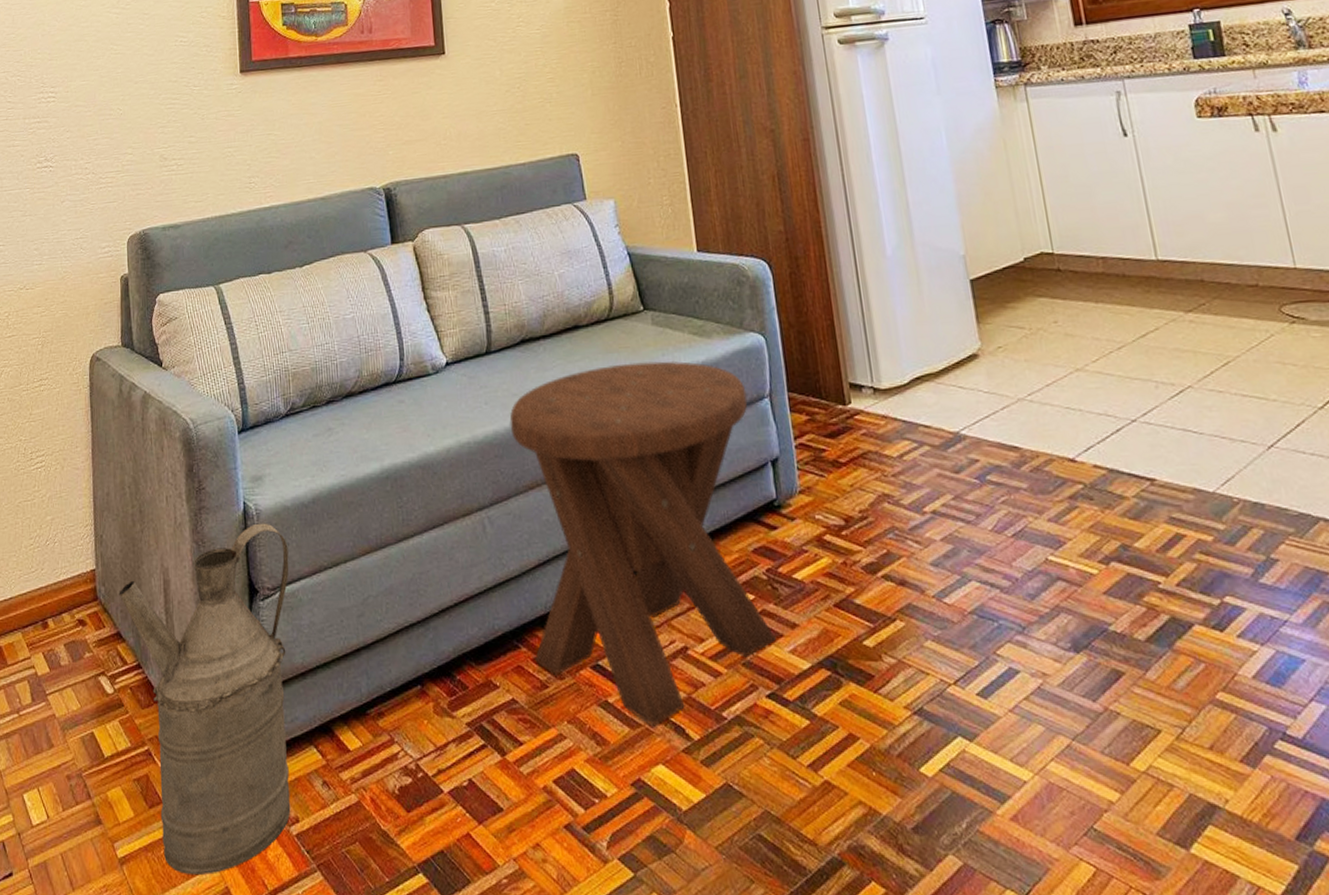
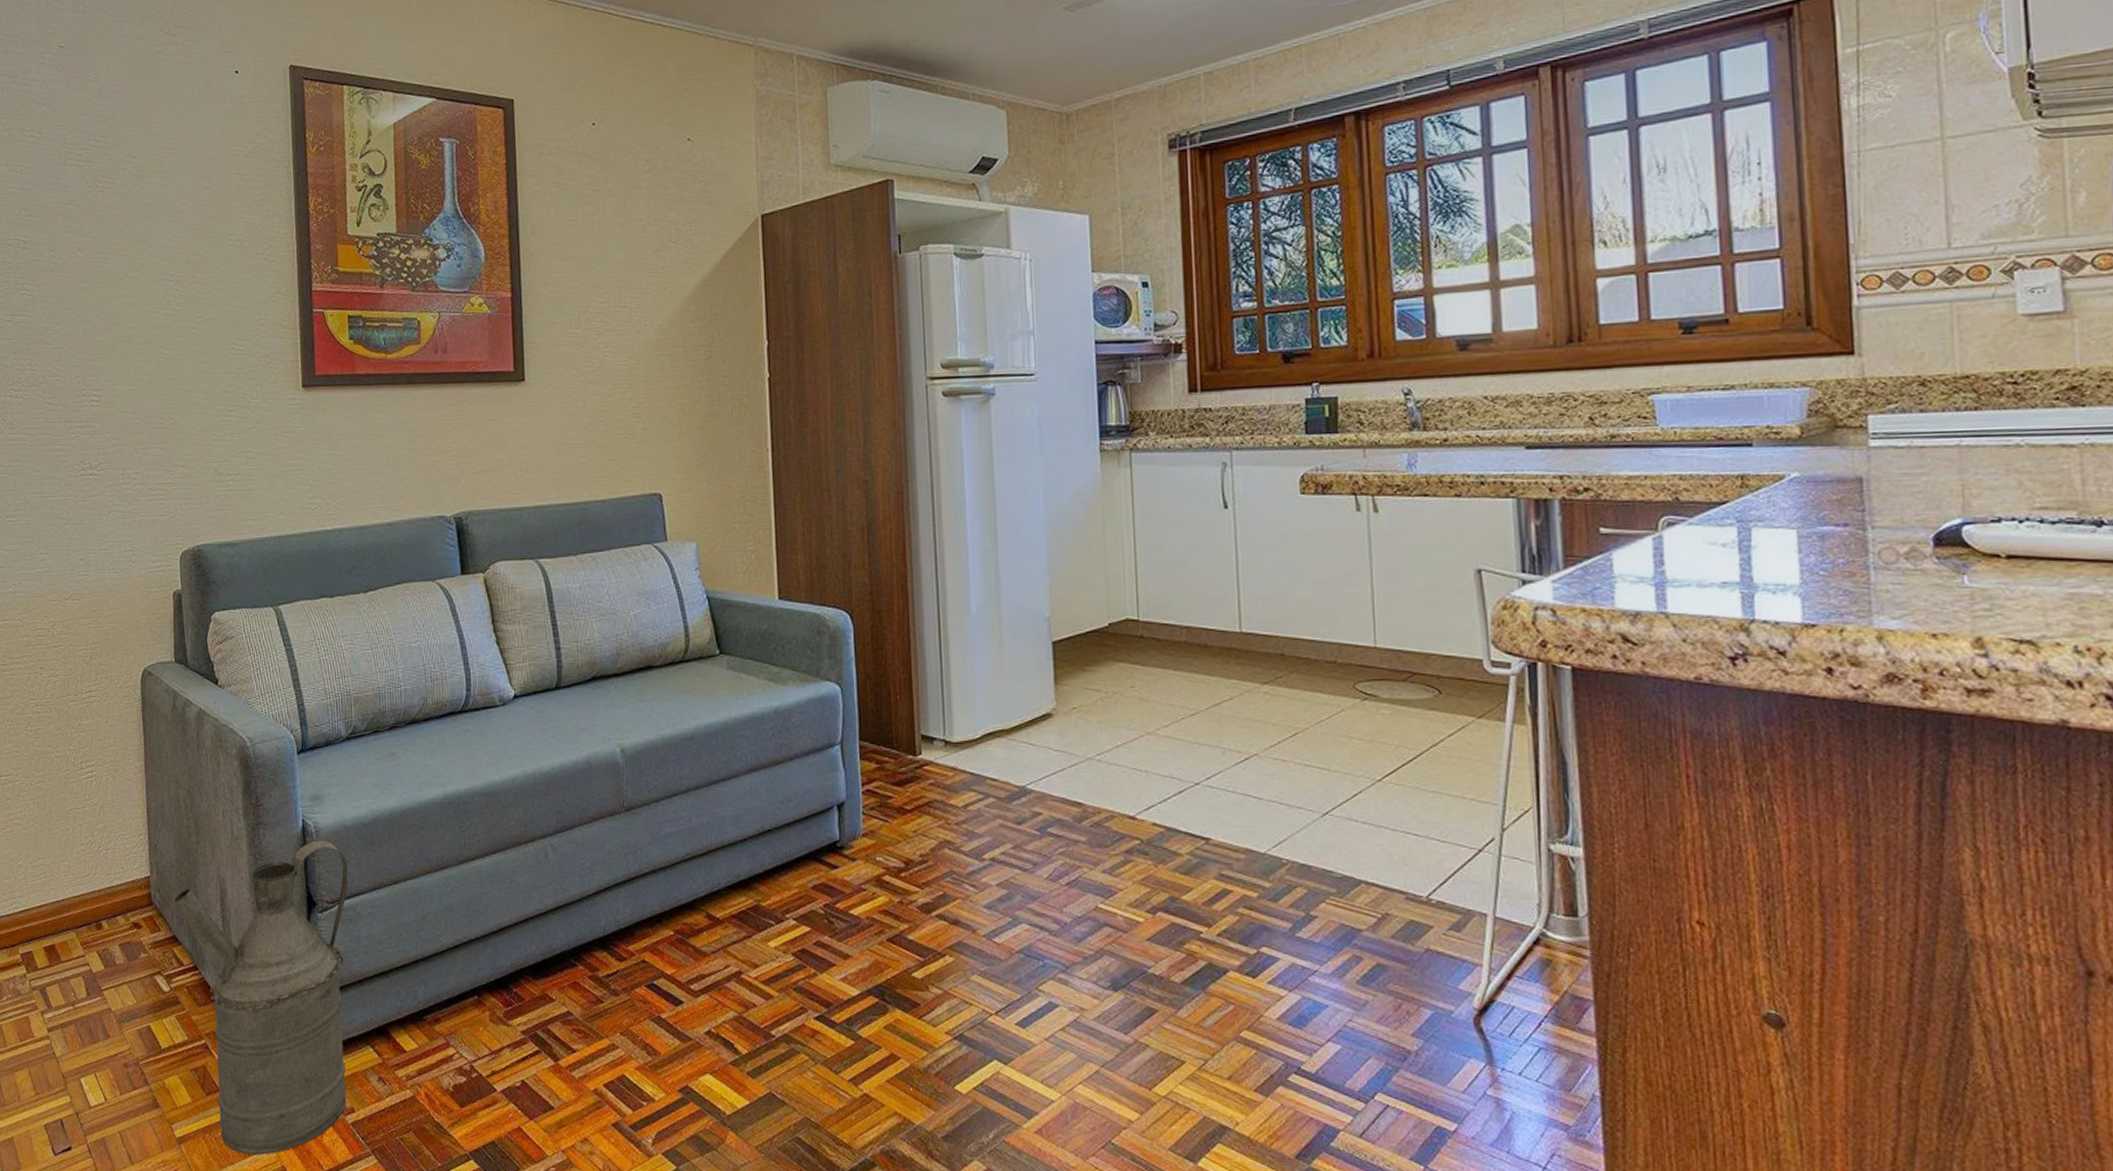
music stool: present [509,360,777,727] -> none [577,704,829,1041]

